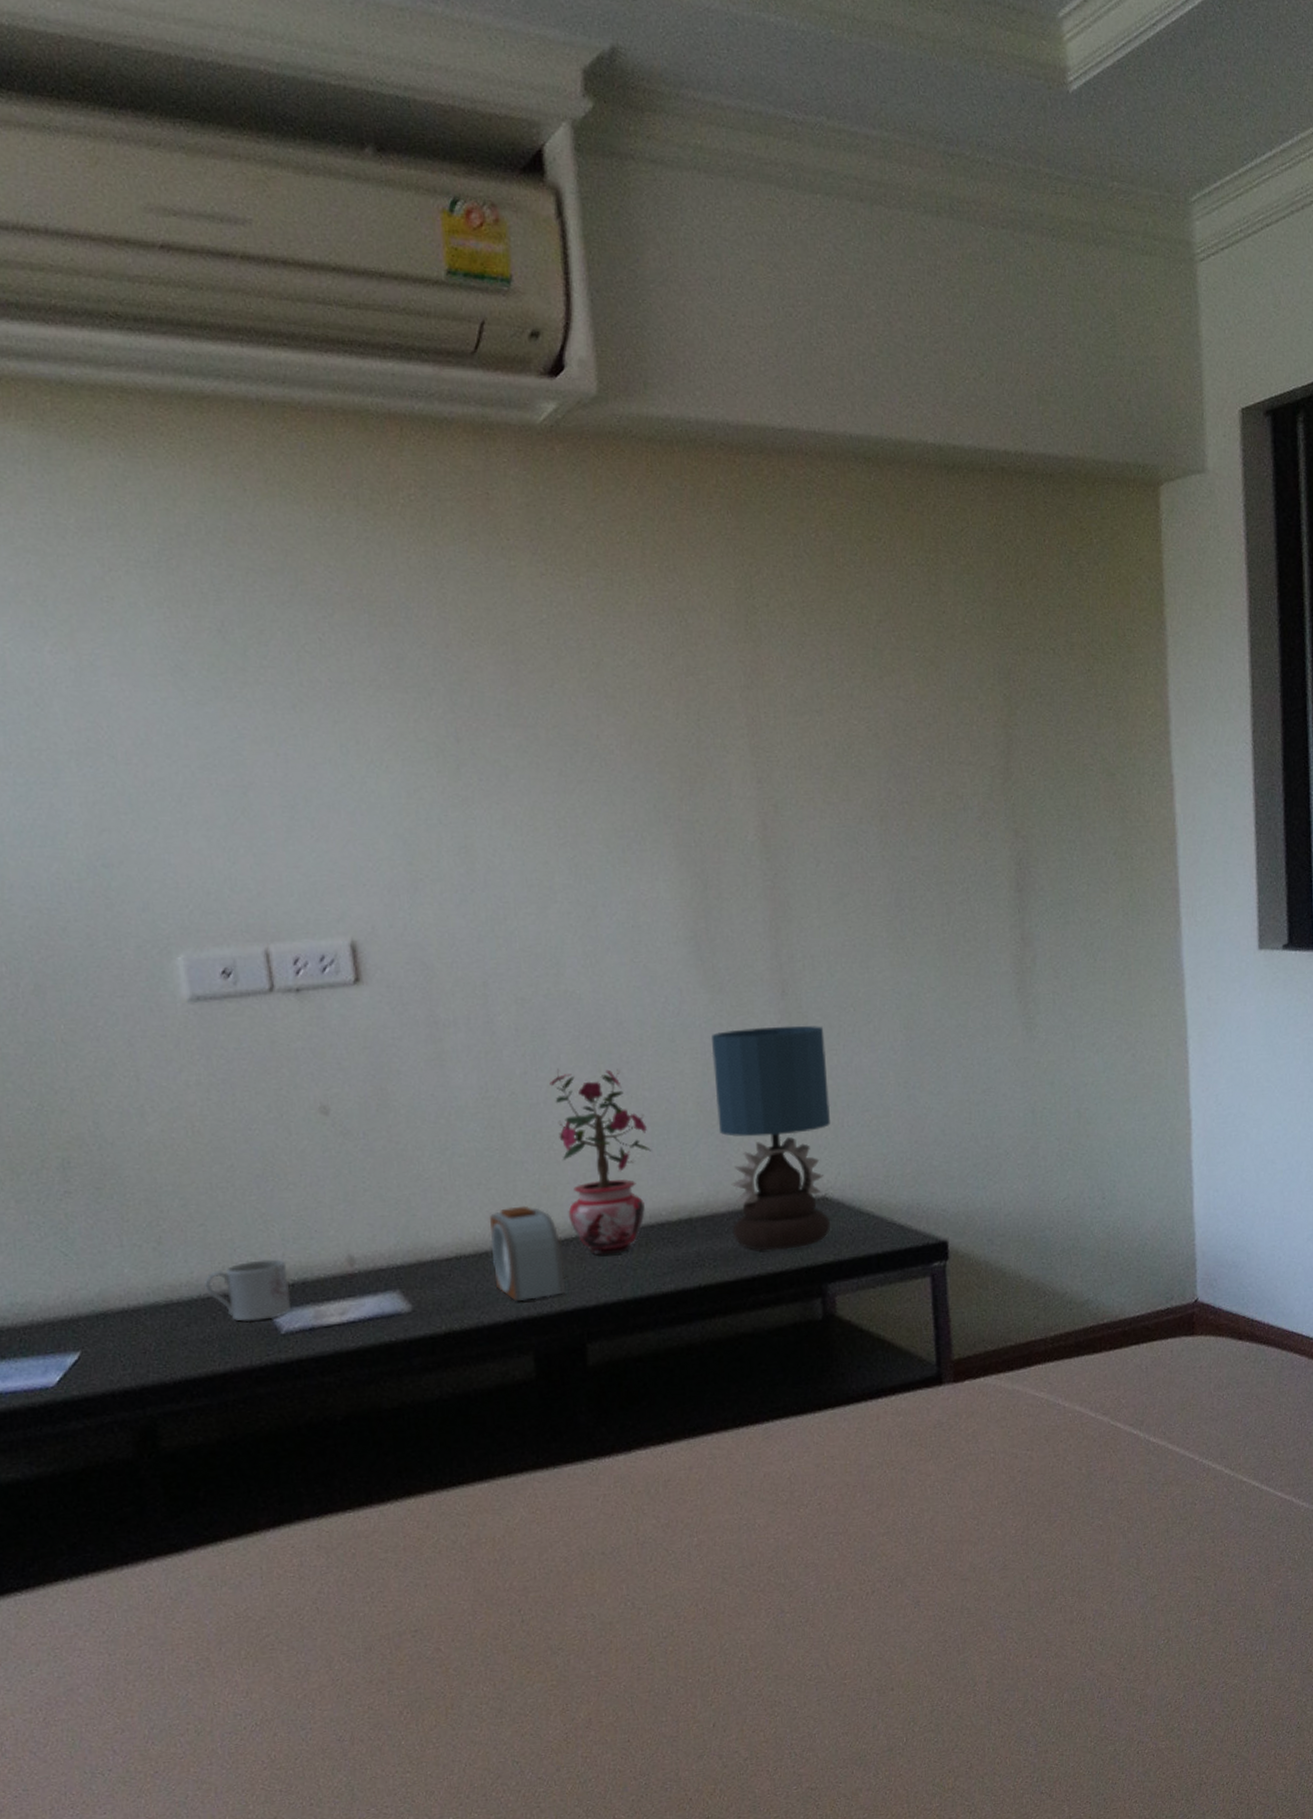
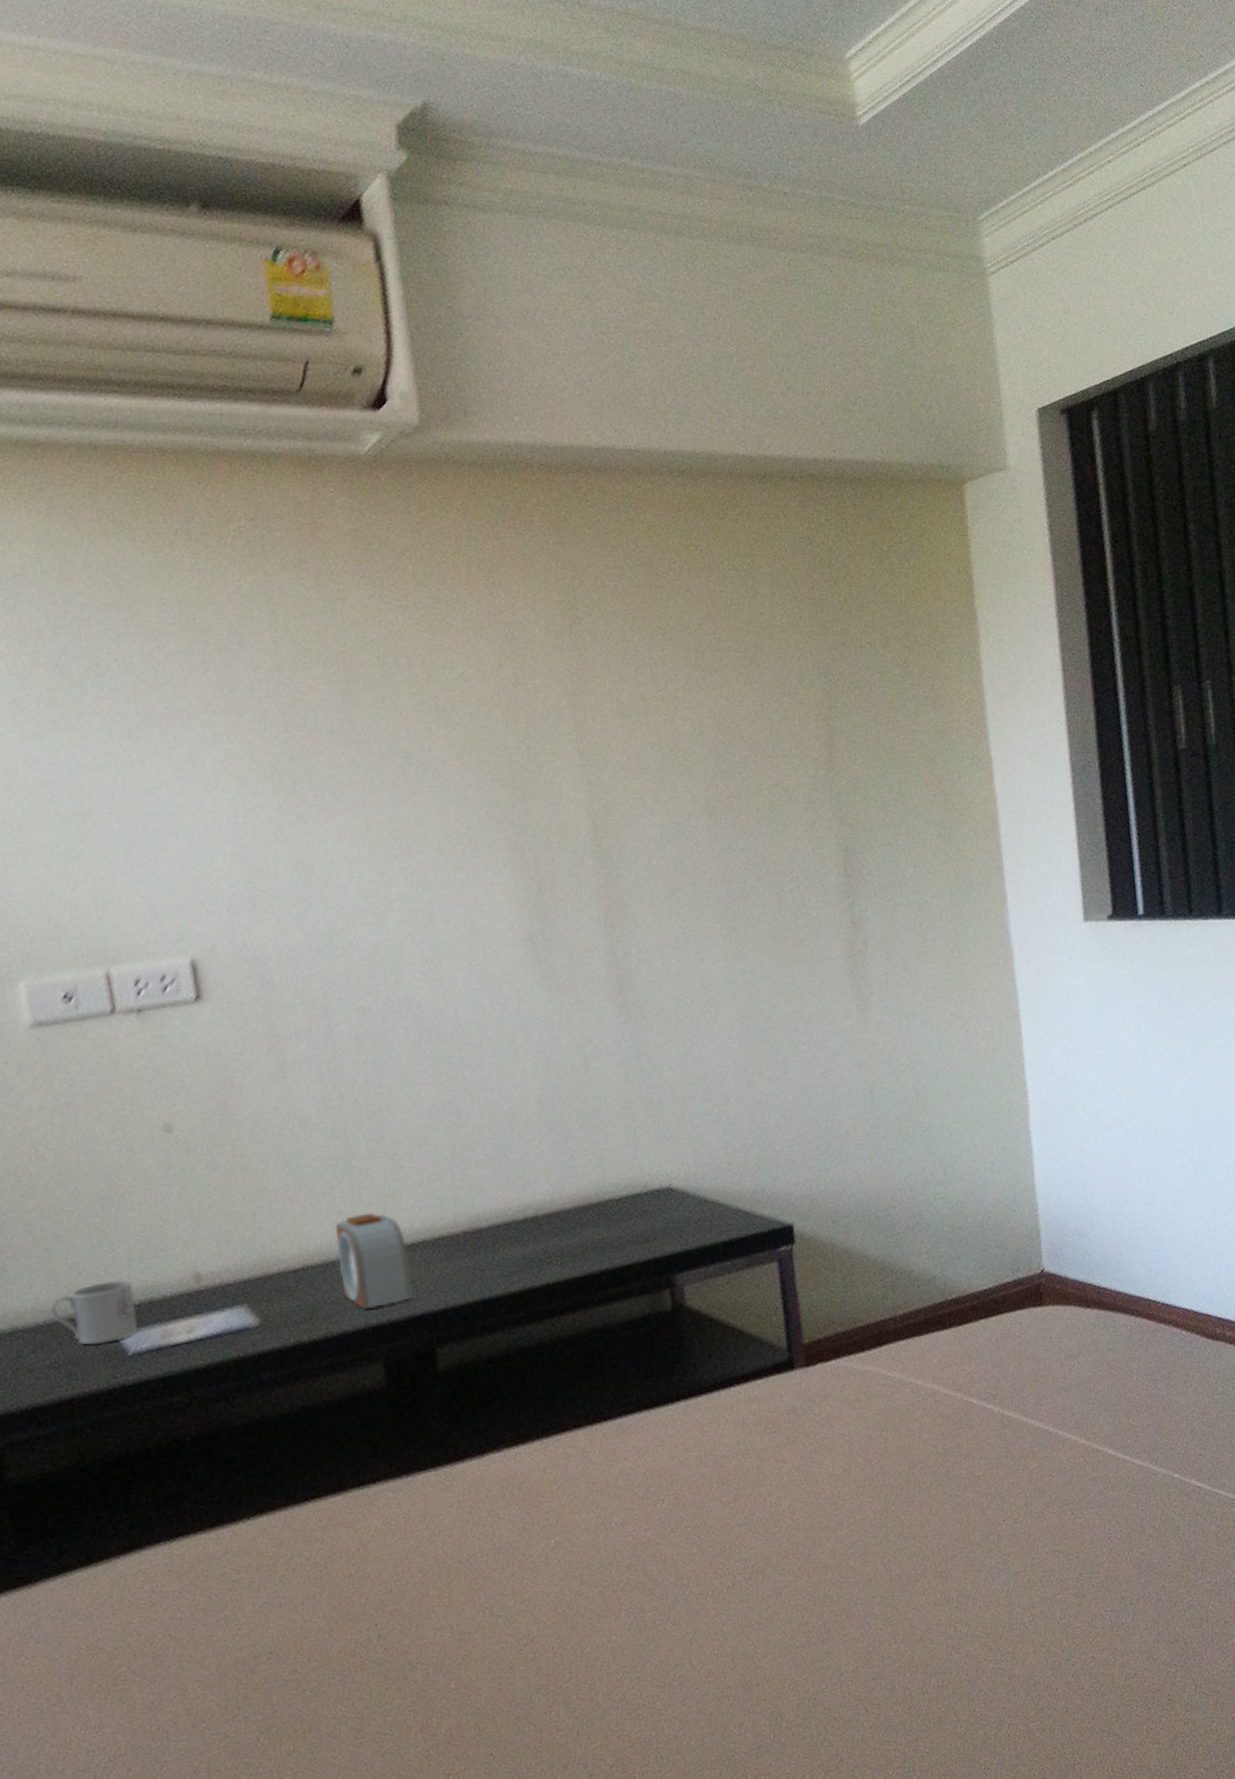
potted plant: present [549,1069,652,1255] -> none [392,1071,496,1258]
table lamp: present [711,1025,831,1251] -> none [551,1018,677,1245]

